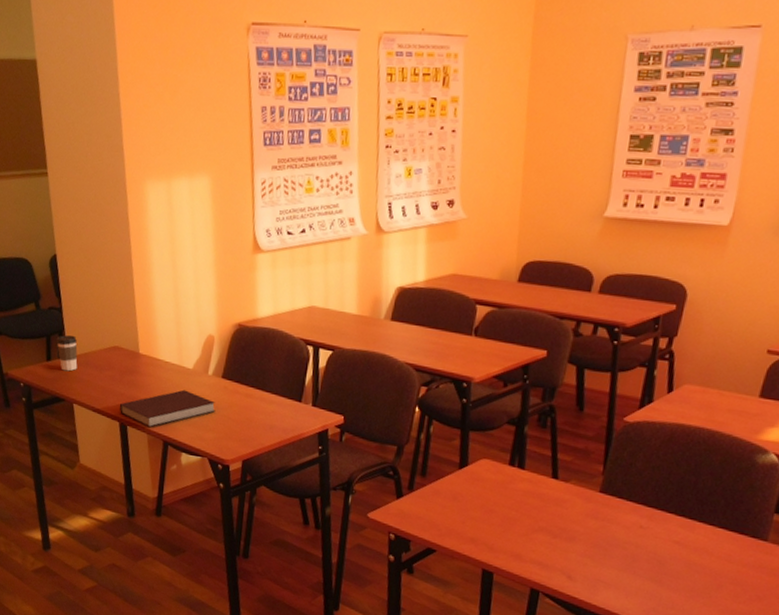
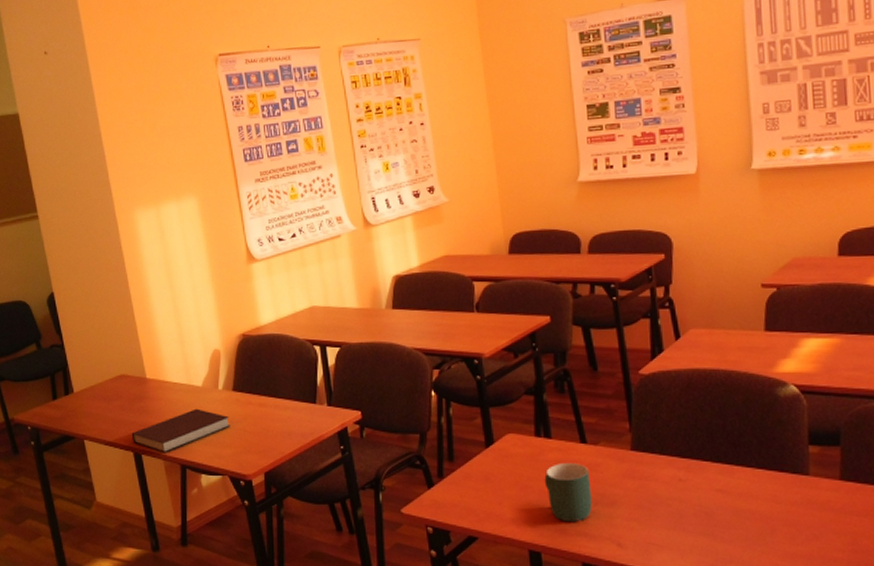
coffee cup: present [56,335,78,372] -> none [61,370,85,408]
mug: none [509,494,555,551] -> present [544,462,593,522]

